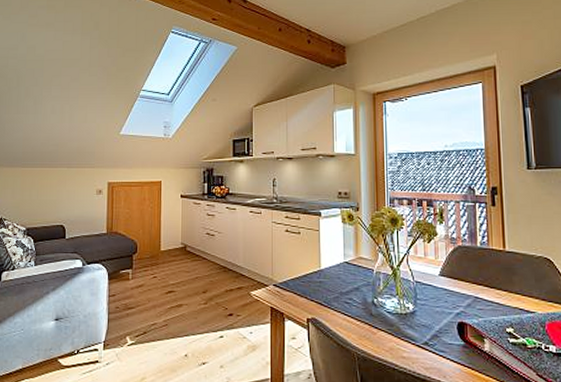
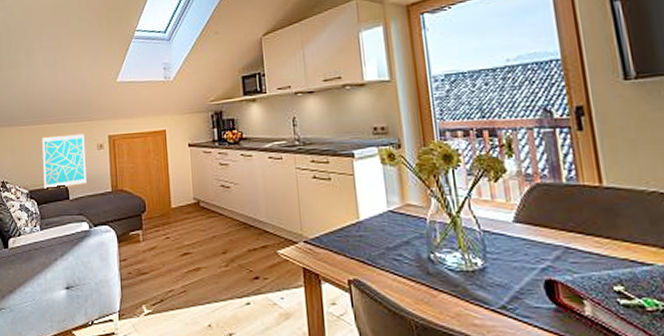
wall art: none [42,178,85,228] -> present [42,132,87,190]

